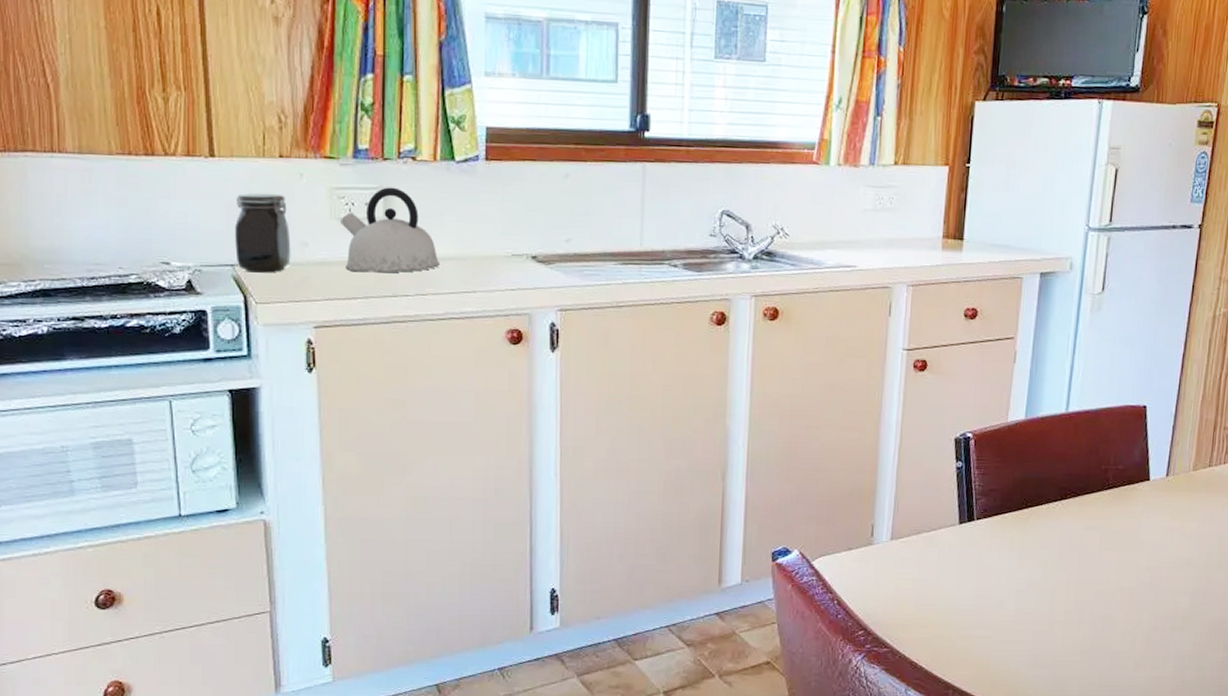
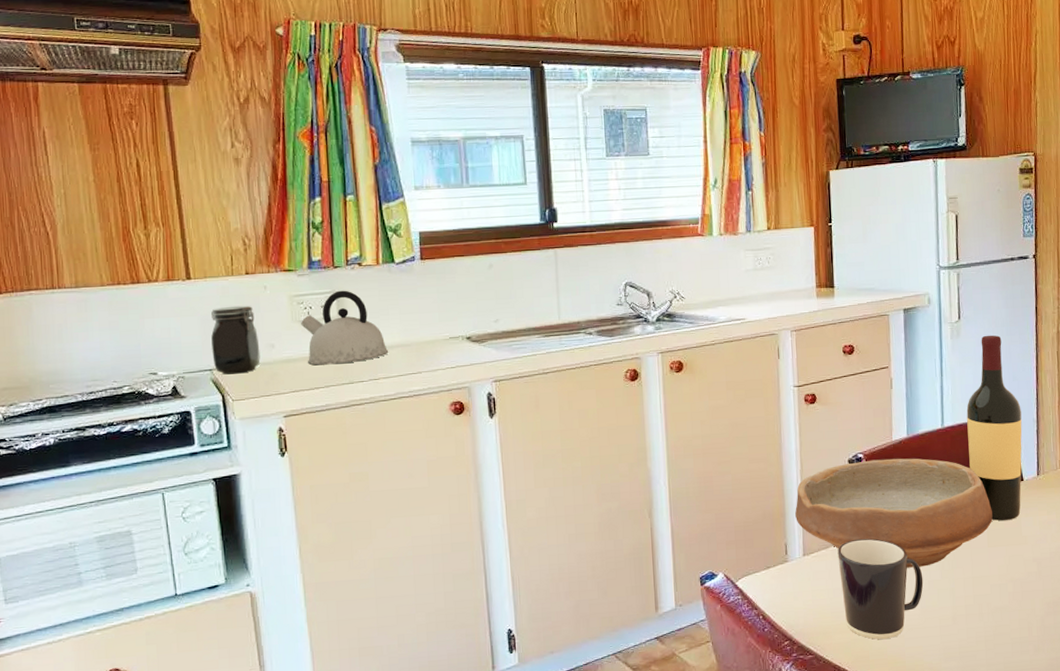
bowl: none [887,441,1110,565] -> present [795,458,993,568]
mug: none [929,527,1022,639] -> present [837,538,924,640]
wine bottle: none [1091,312,1159,522] -> present [966,335,1022,521]

